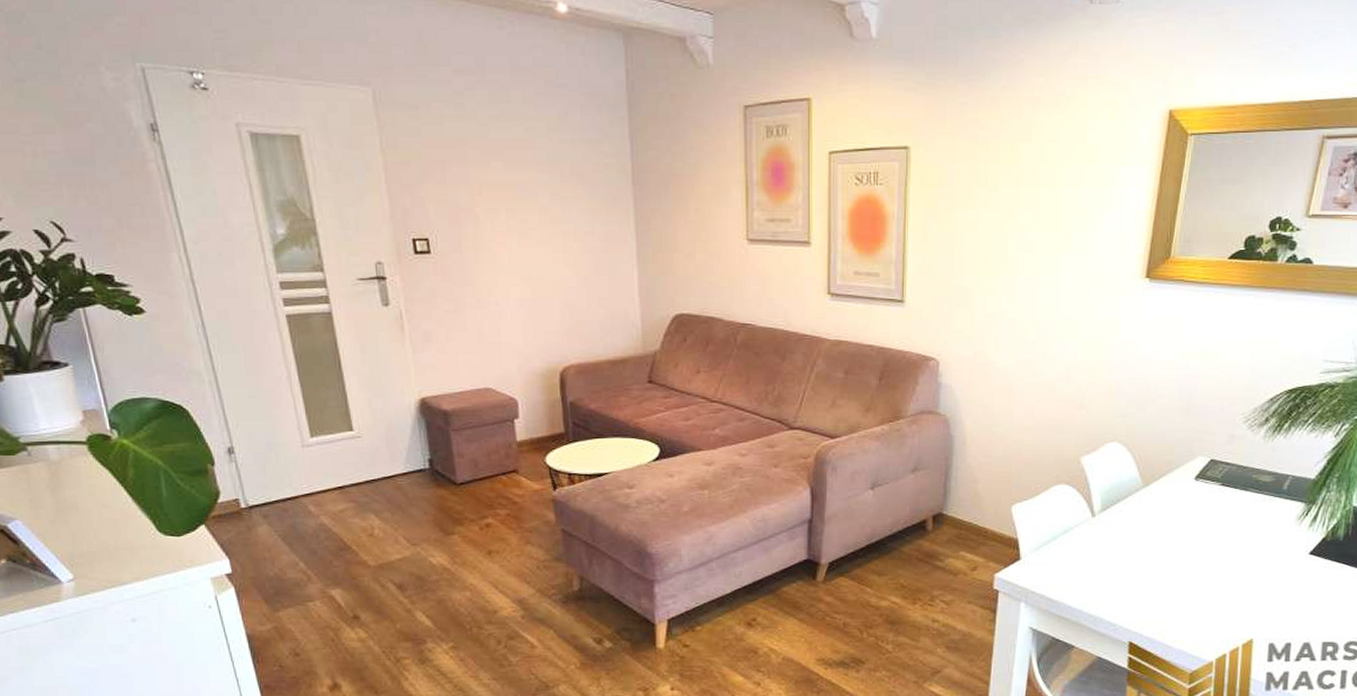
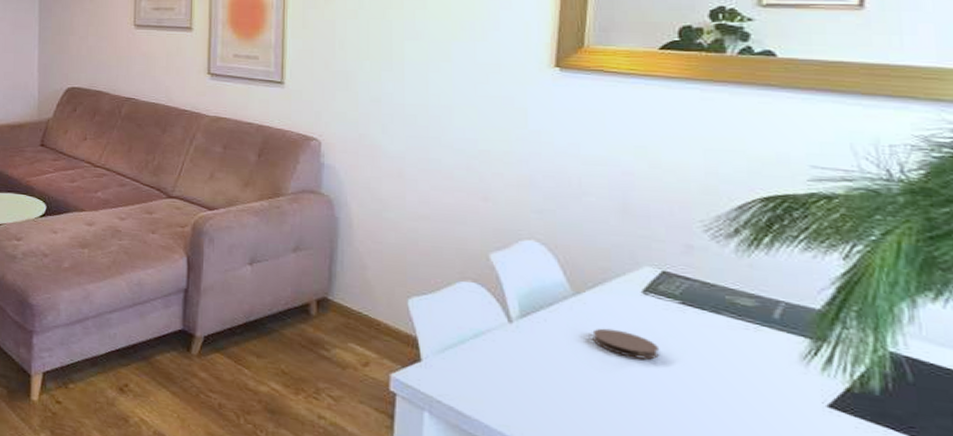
coaster: none [1155,512,1202,535] -> present [592,328,659,360]

